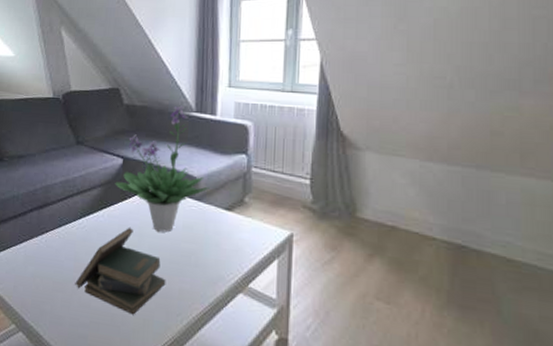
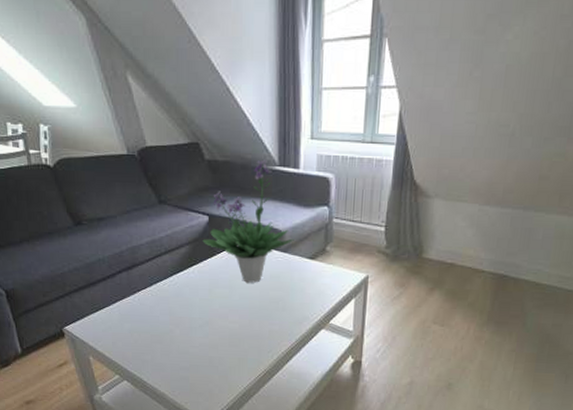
book: present [75,227,166,315] -> none [172,280,257,356]

